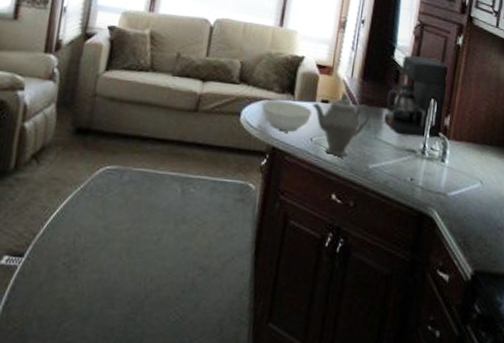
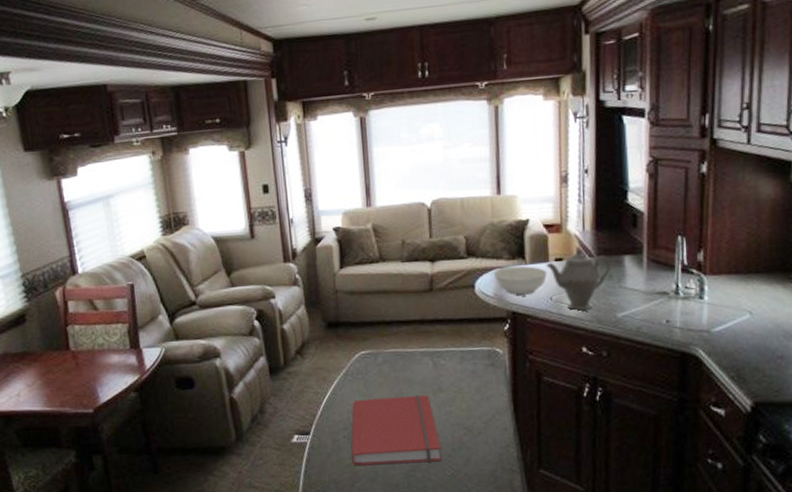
book: none [66,221,171,304] -> present [351,394,442,466]
coffee maker: present [383,55,449,137] -> none [626,192,697,278]

